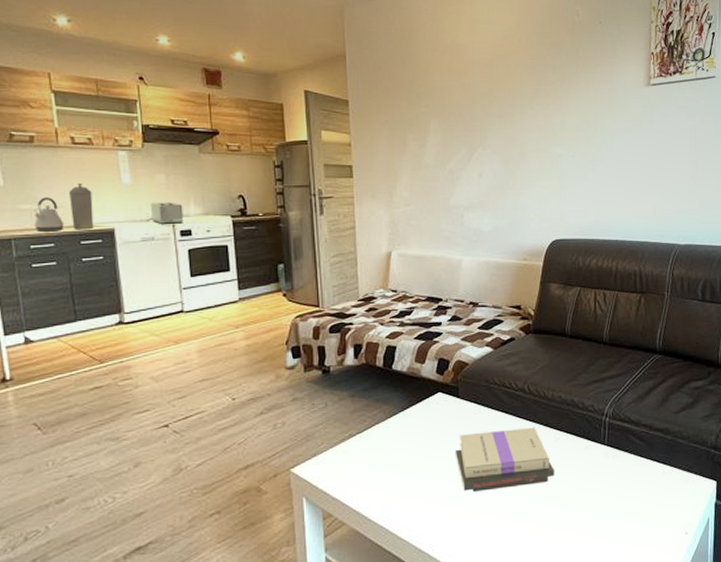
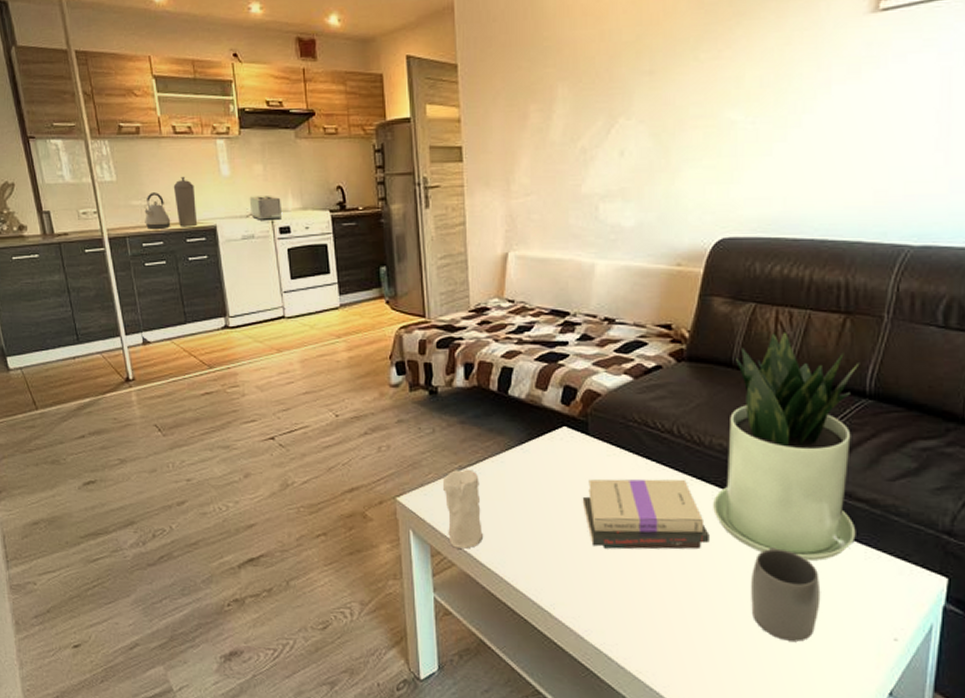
candle: none [335,436,370,509] -> present [443,469,483,549]
planter: none [556,308,656,481] -> present [713,331,860,562]
mug: none [586,474,635,547] -> present [751,548,821,642]

